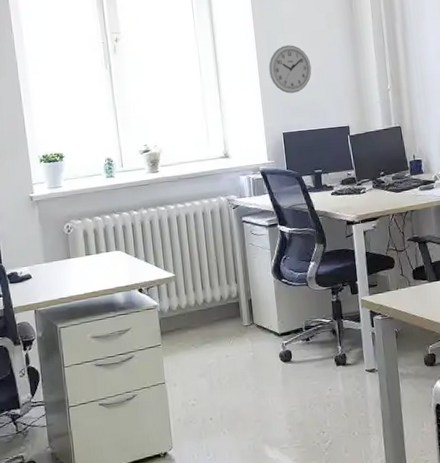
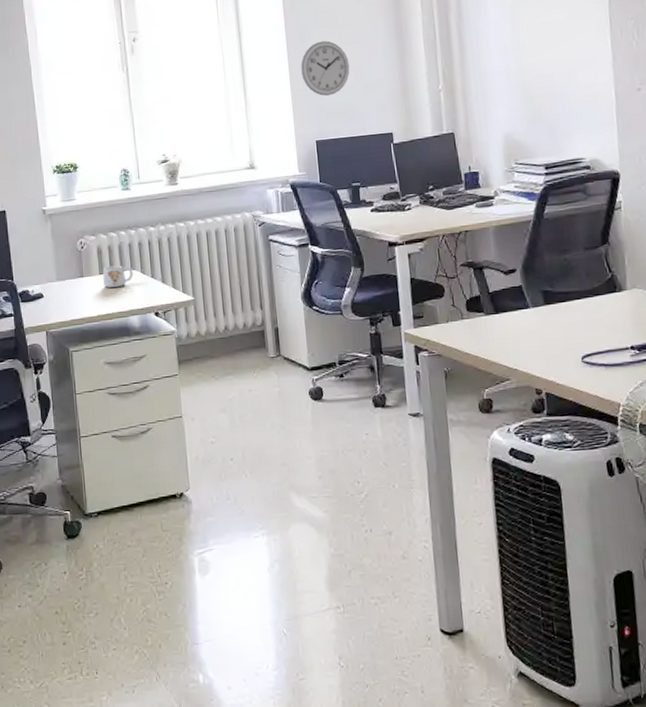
mug: none [89,247,118,268] -> present [103,265,134,288]

